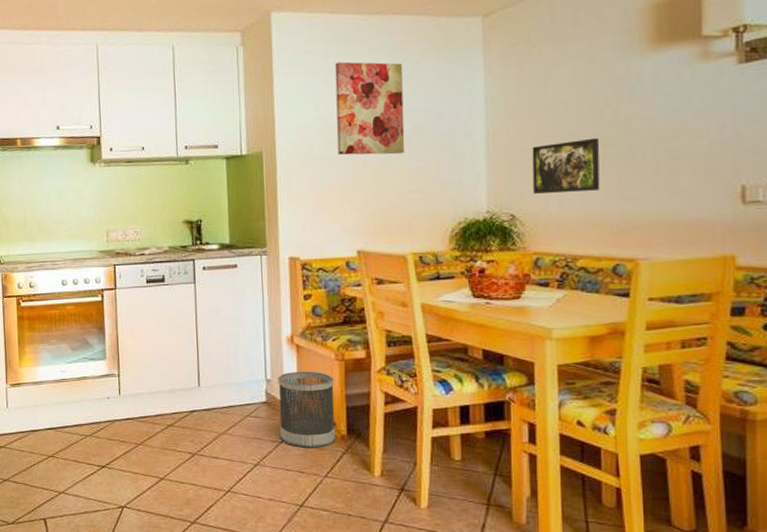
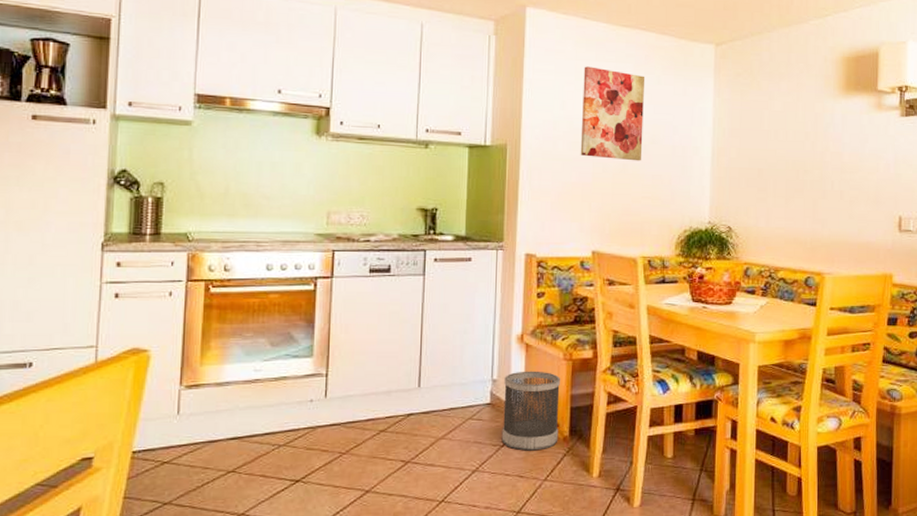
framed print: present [532,137,600,194] -> none [747,164,801,211]

